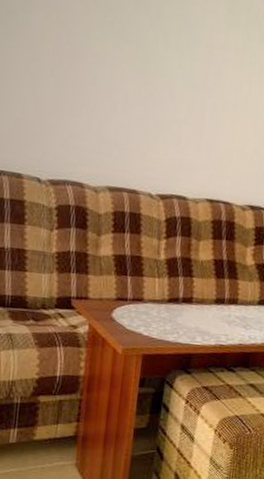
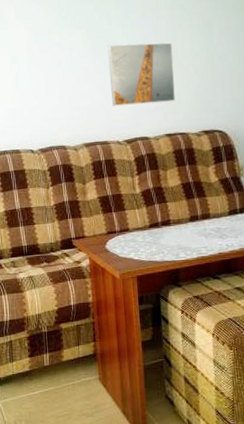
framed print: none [151,74,235,164] -> present [107,42,175,107]

